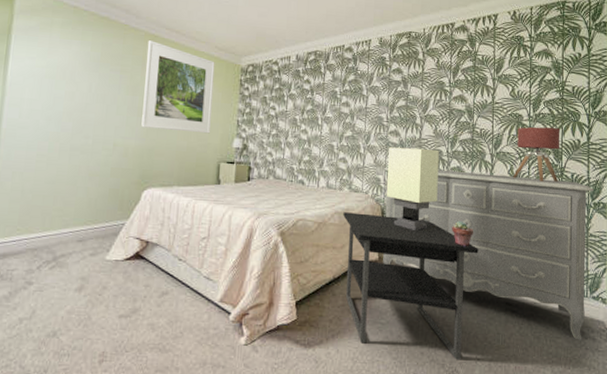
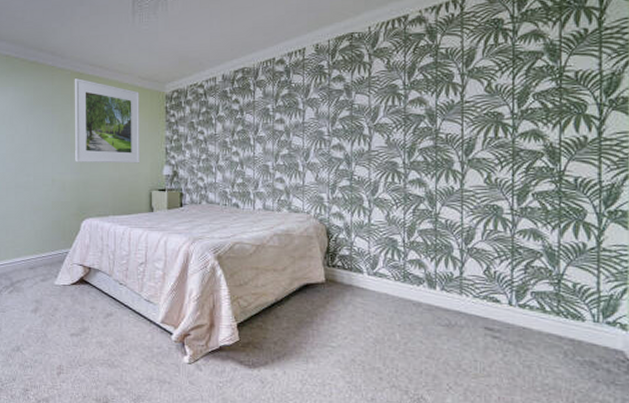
nightstand: present [343,212,479,360] -> none [283,234,447,388]
dresser: present [383,167,594,340] -> none [327,183,608,372]
table lamp: present [386,147,439,231] -> none [331,161,393,250]
potted succulent: present [452,221,473,247] -> none [412,239,440,267]
table lamp: present [470,126,561,183] -> none [434,123,558,189]

